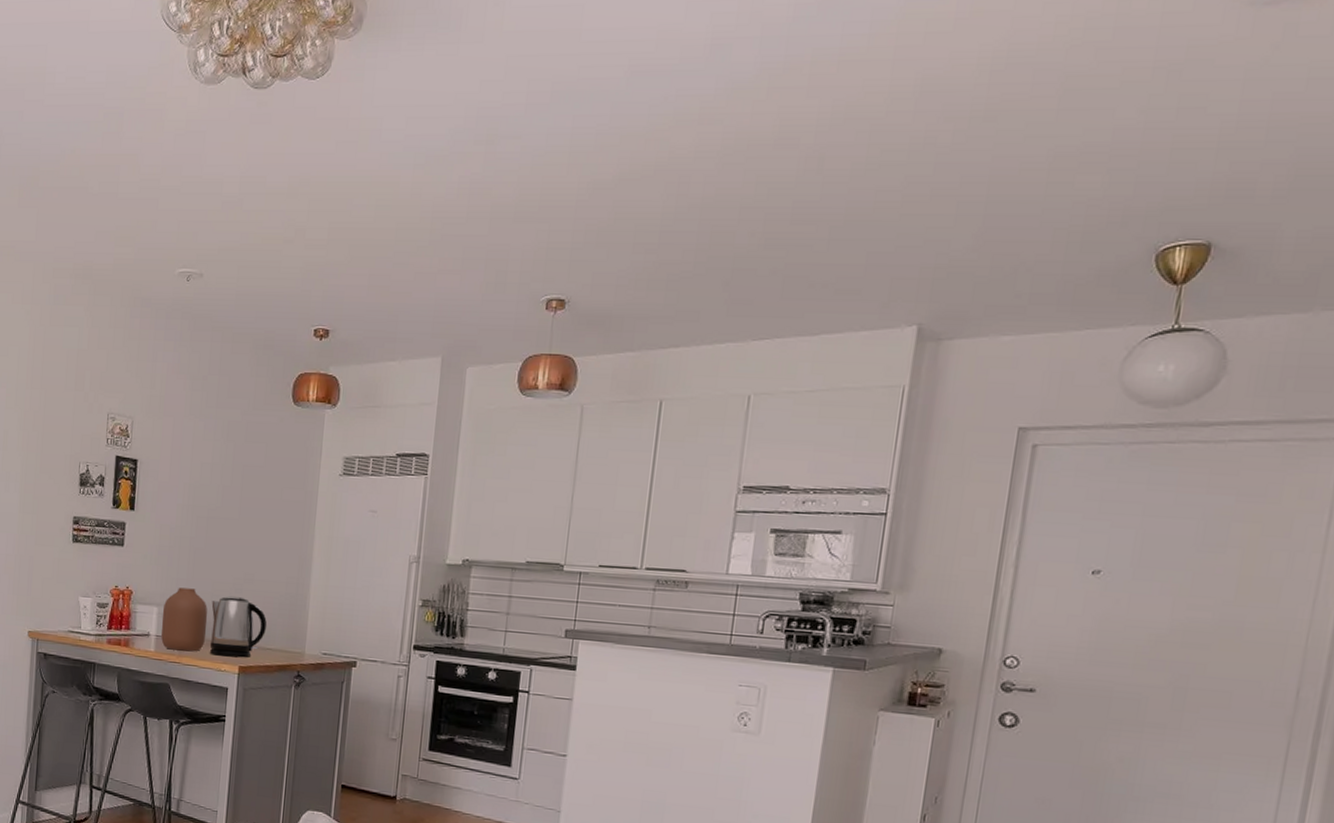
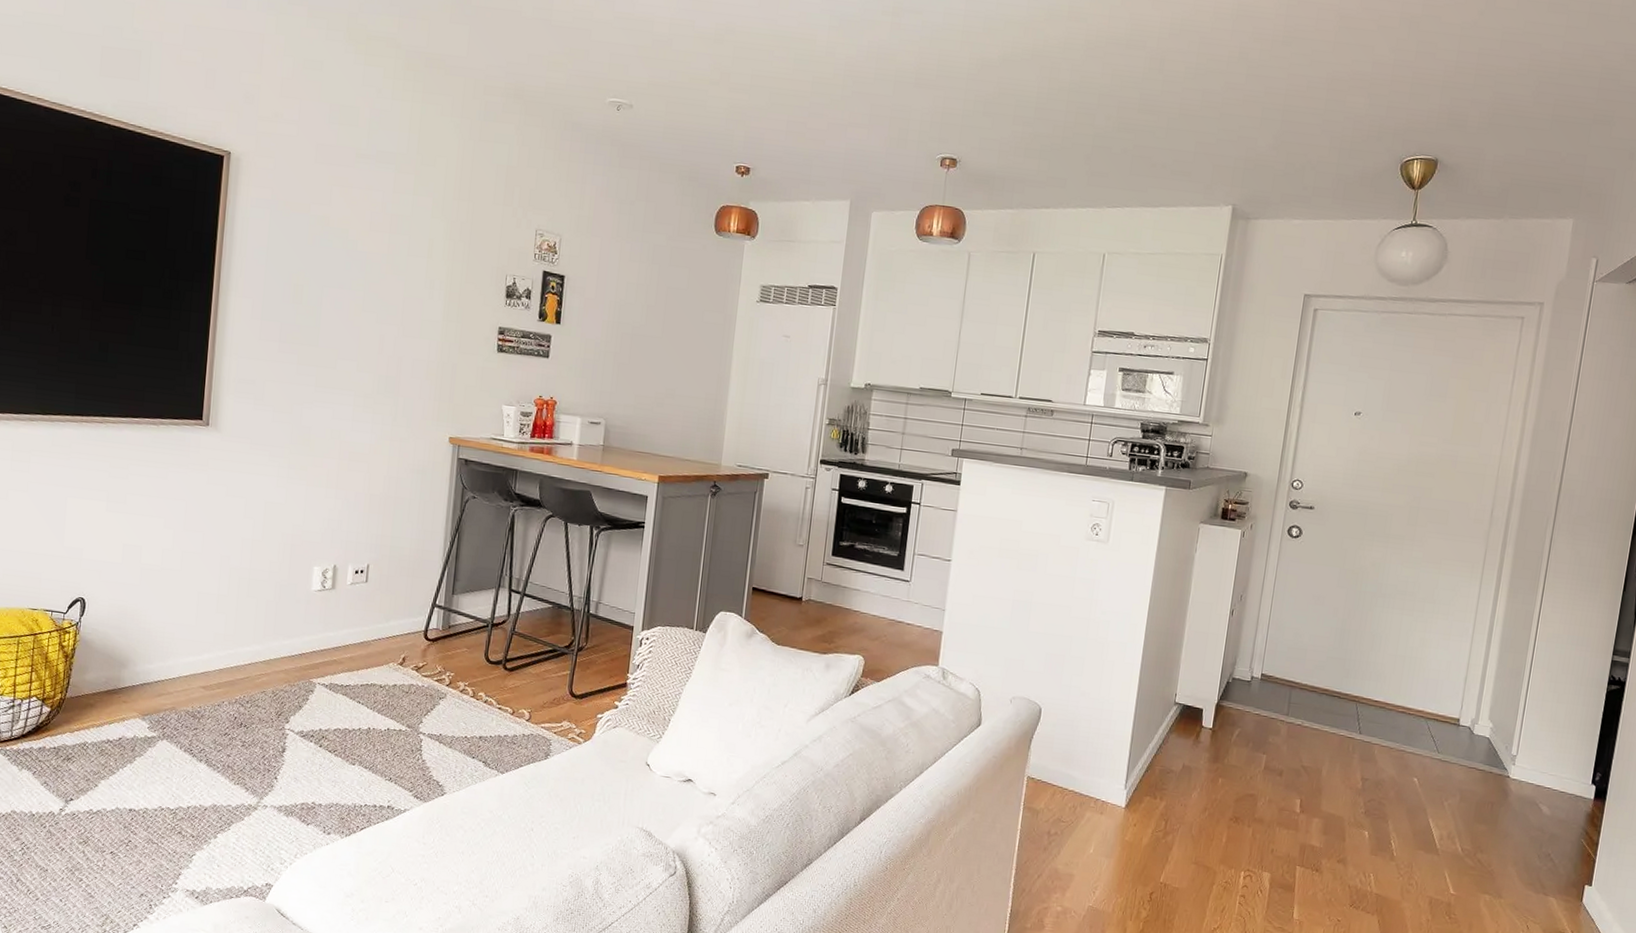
vase: present [161,587,208,652] -> none [584,399,630,461]
kettle: present [210,596,268,658] -> none [631,409,687,468]

